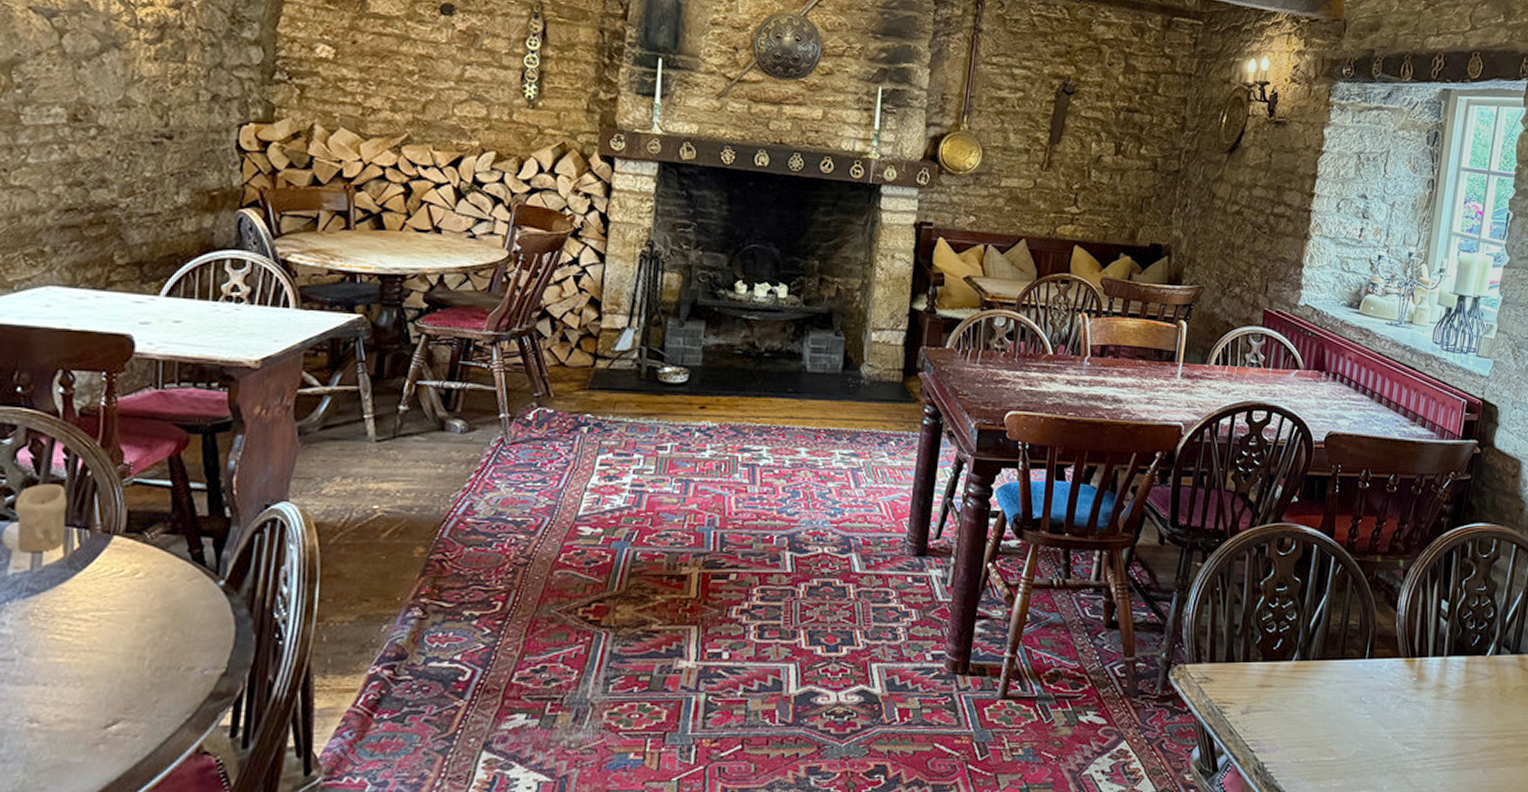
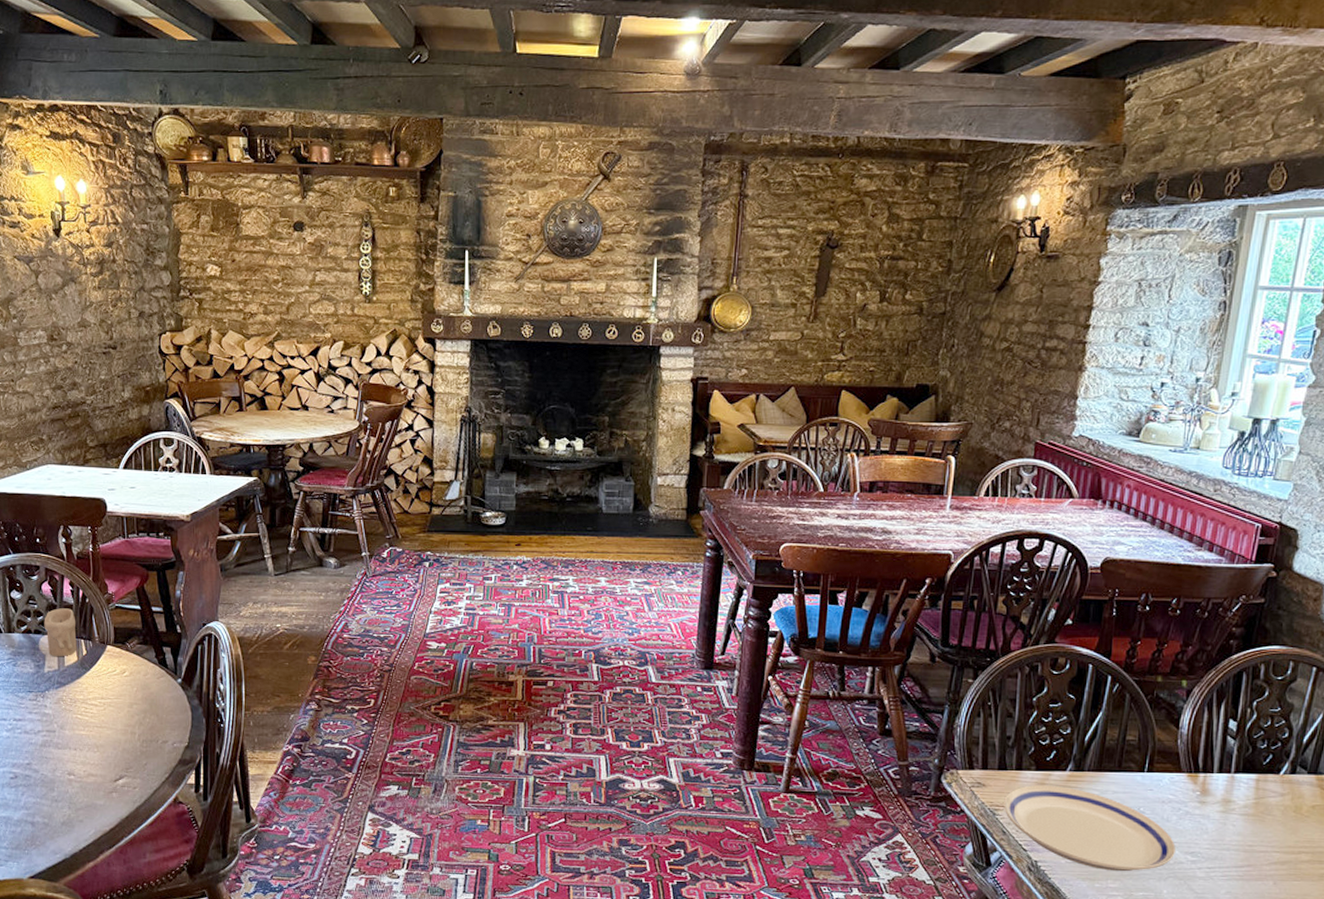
plate: none [1231,678,1395,769] -> present [1004,785,1176,872]

